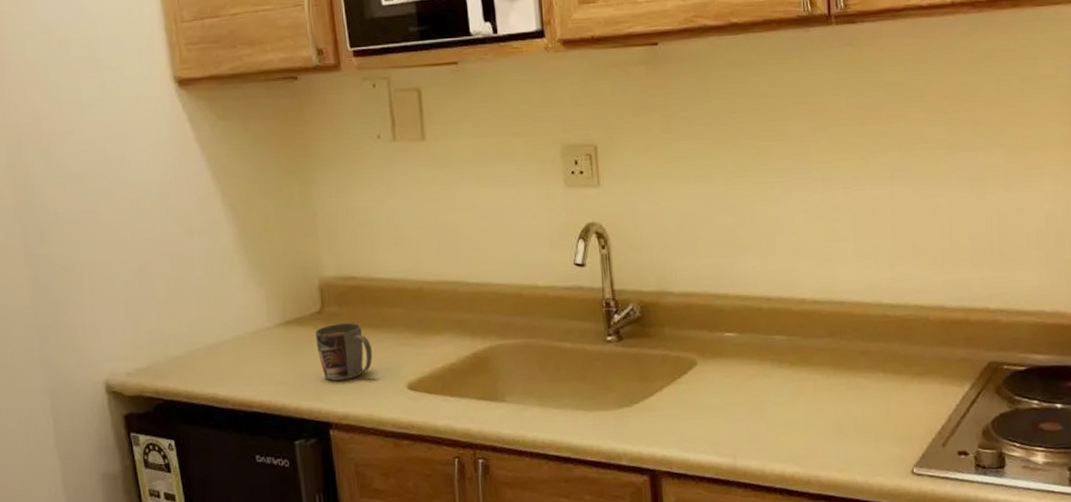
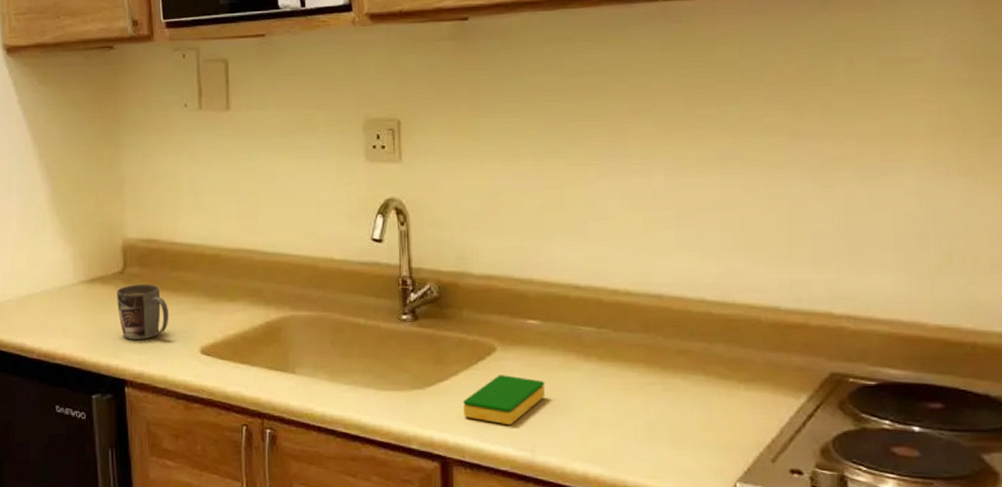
dish sponge: none [668,387,744,435] -> present [463,375,546,426]

